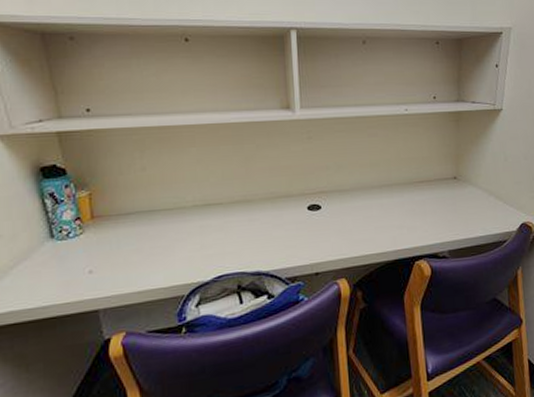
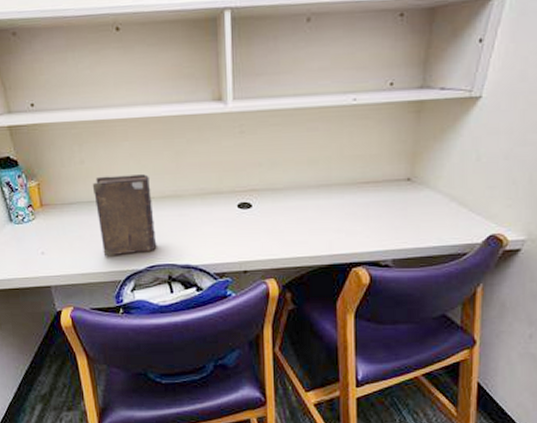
book: none [154,180,225,270] -> present [92,174,157,257]

